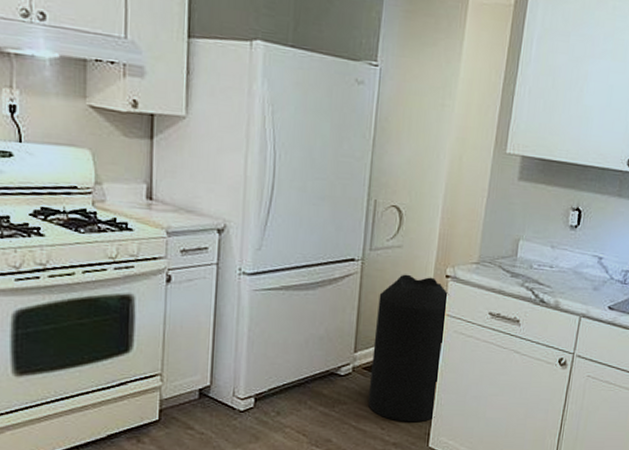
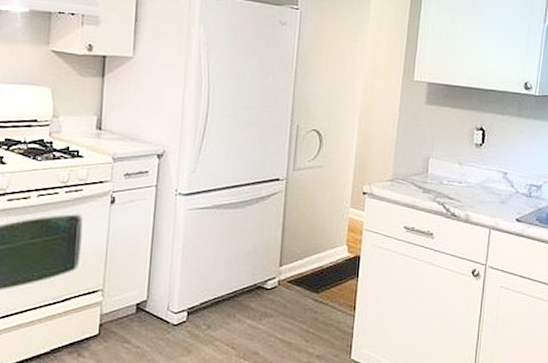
trash can: present [368,274,449,423] -> none [292,192,367,335]

